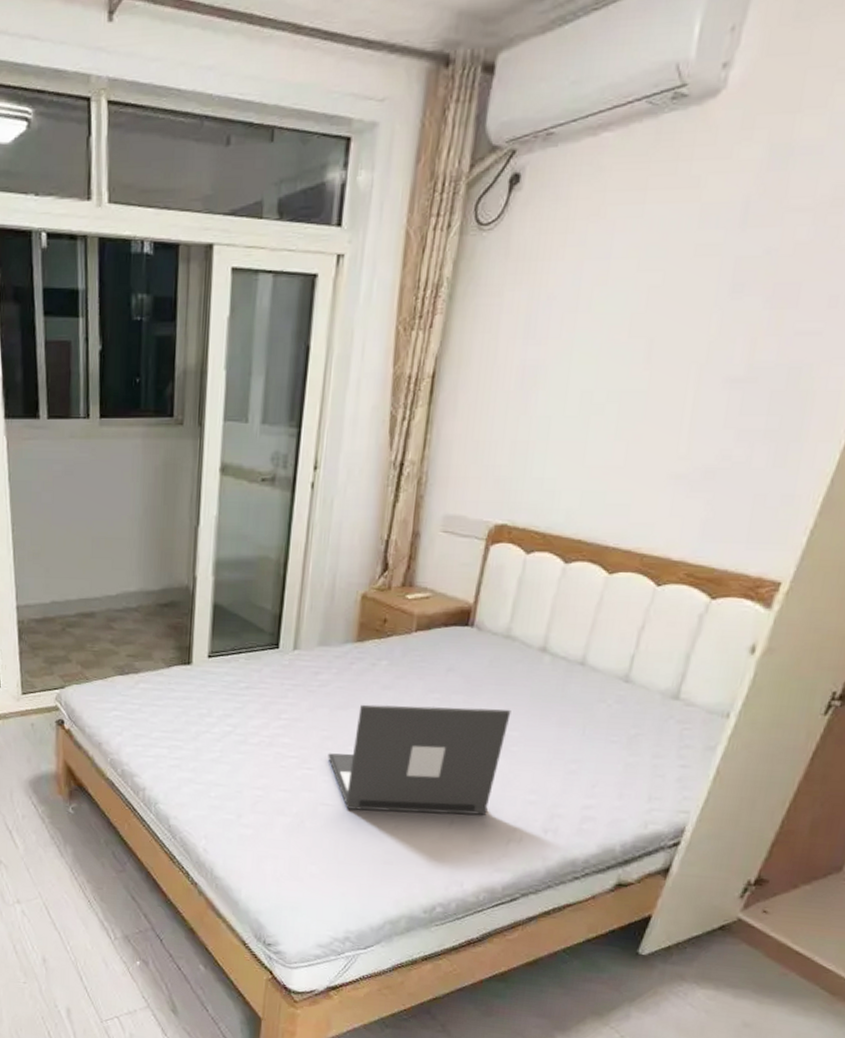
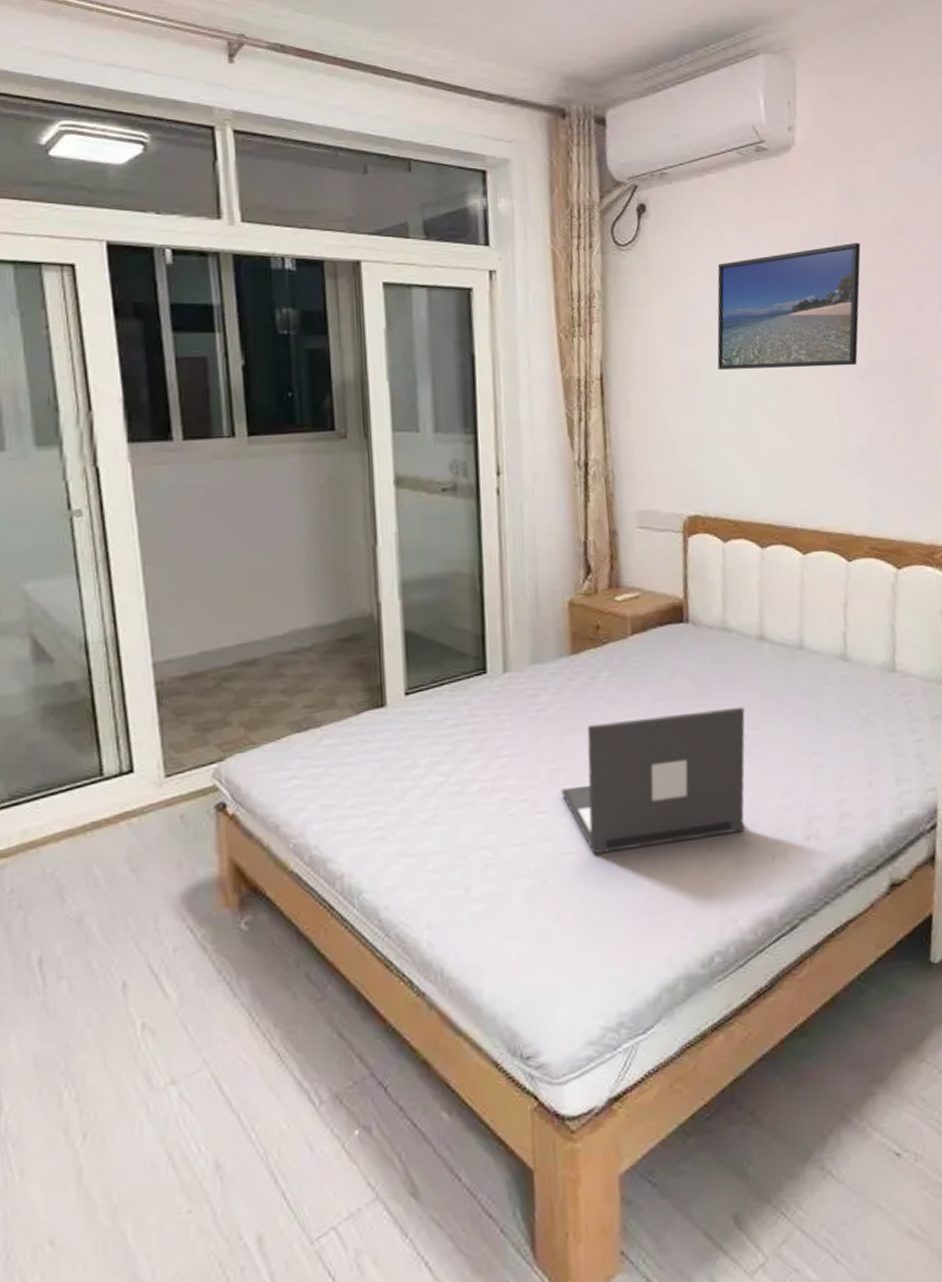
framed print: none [562,219,777,372] -> present [717,243,861,370]

